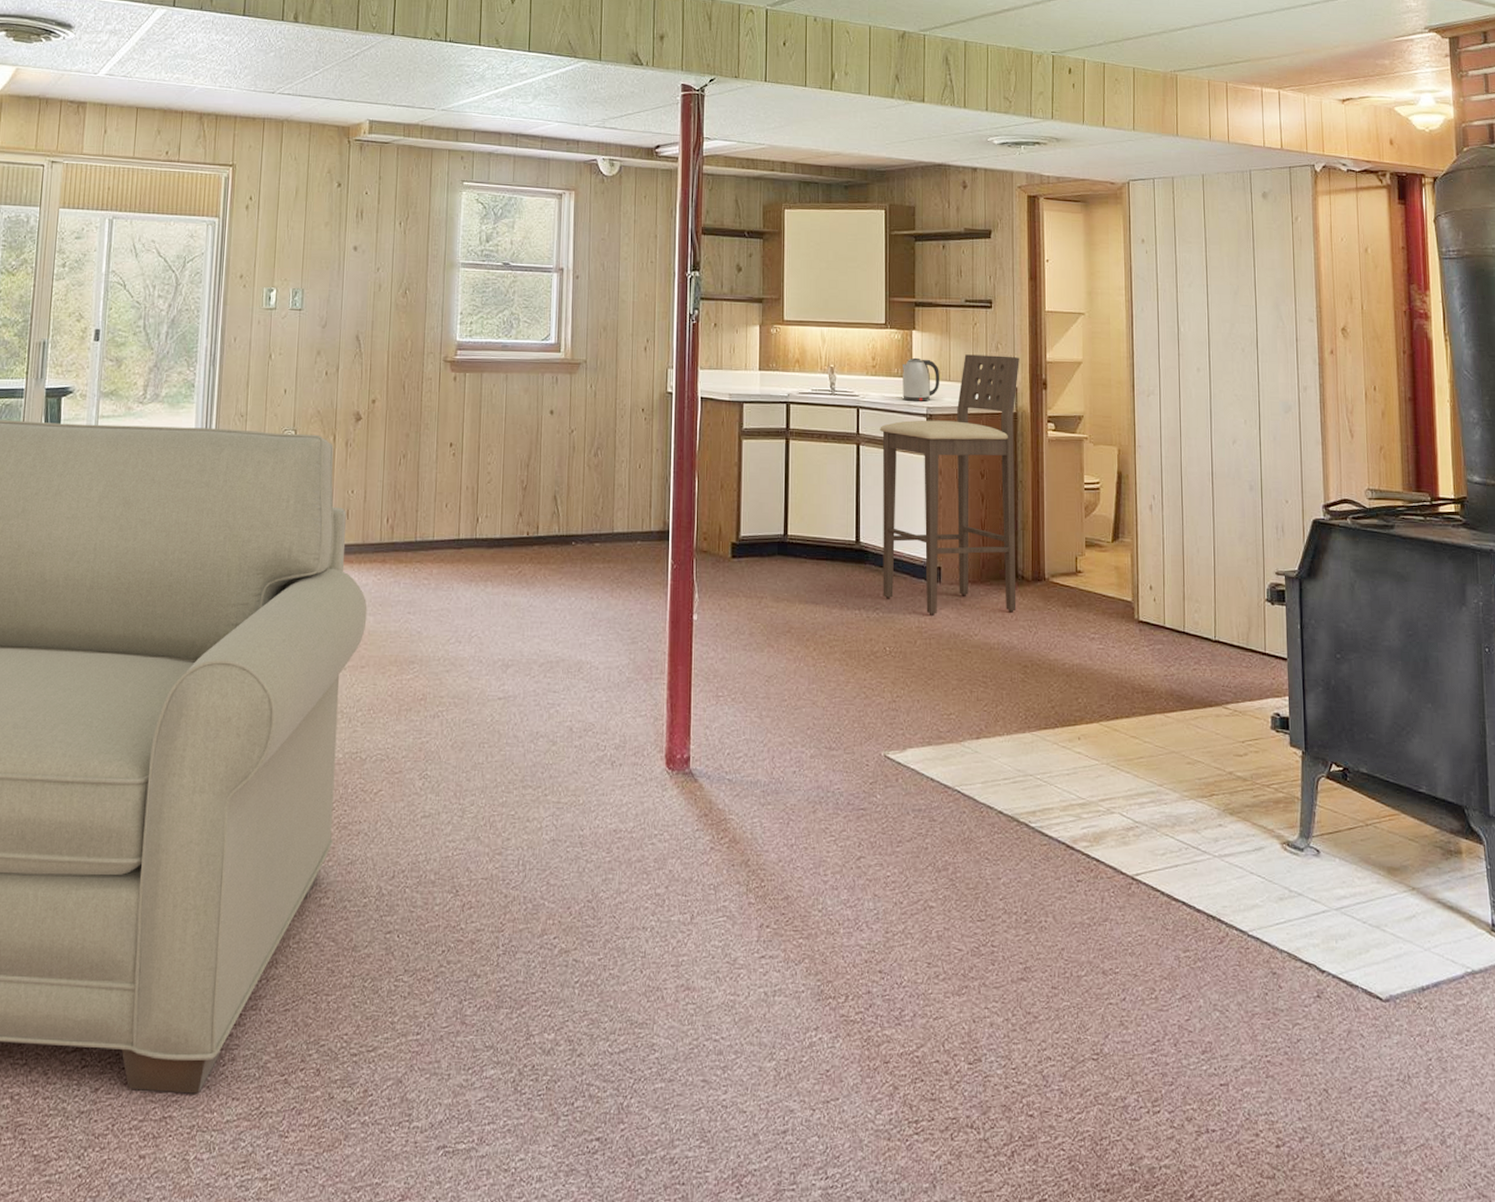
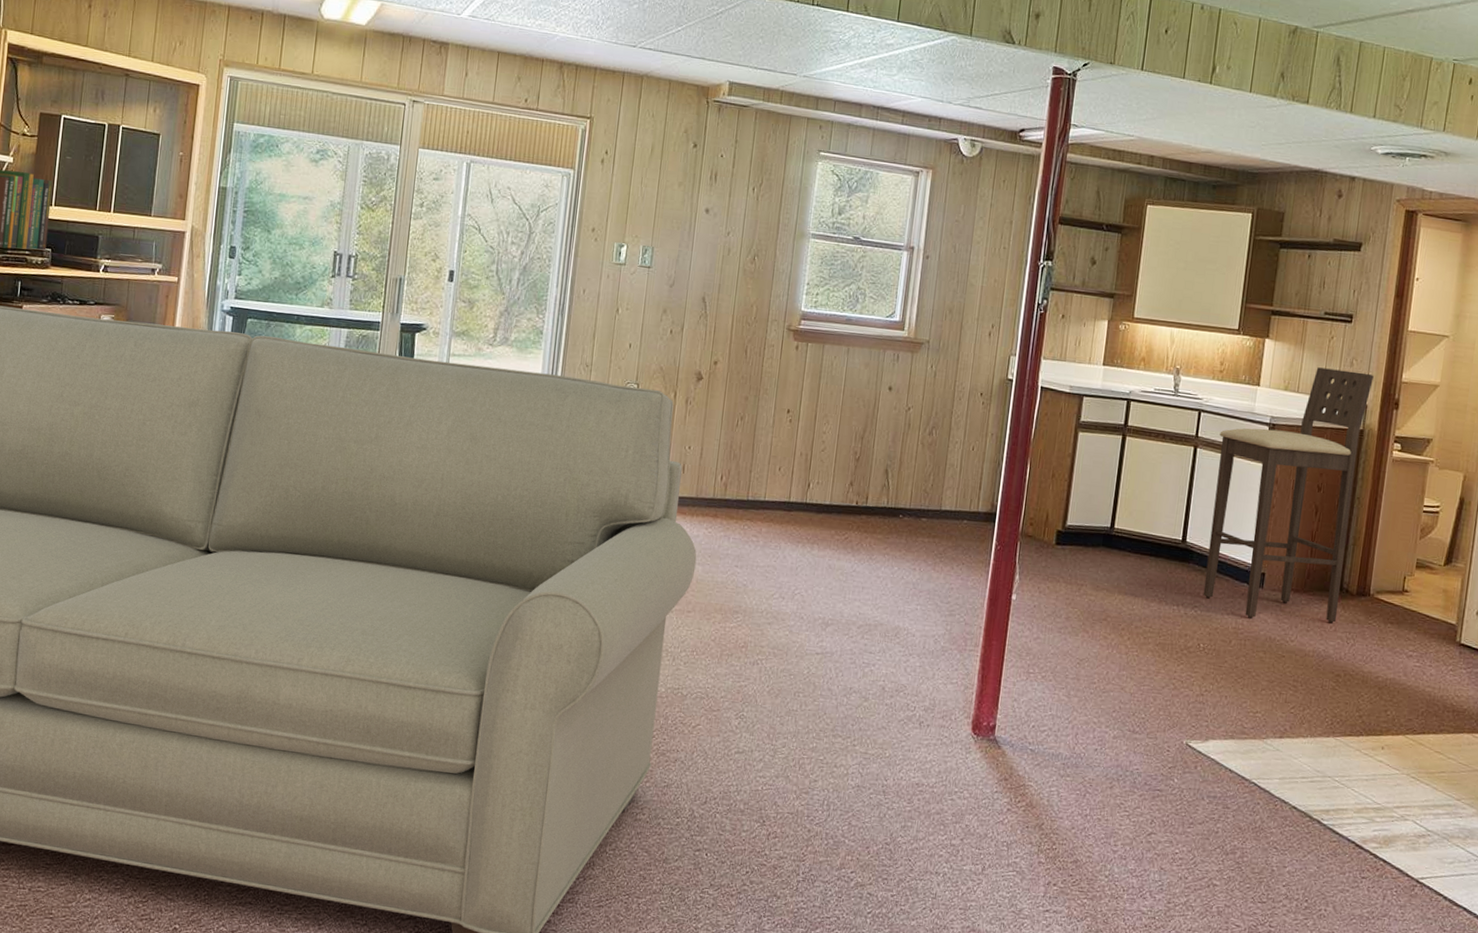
kettle: present [901,357,939,402] -> none [1247,366,1289,411]

